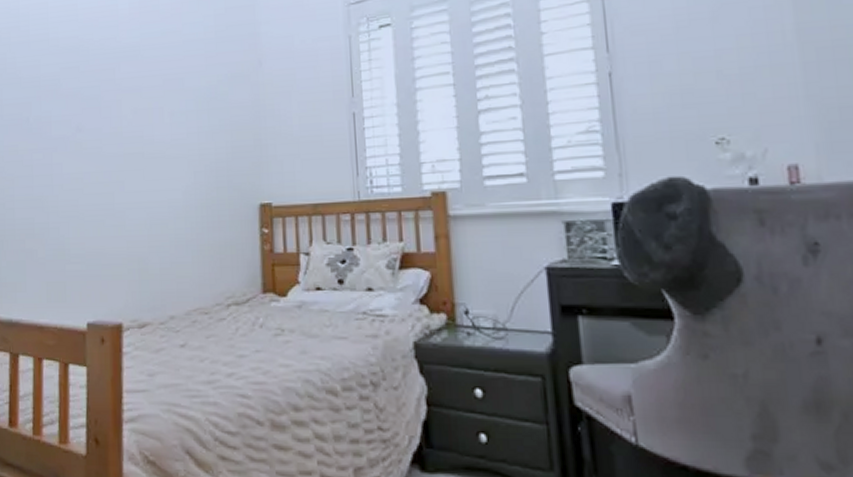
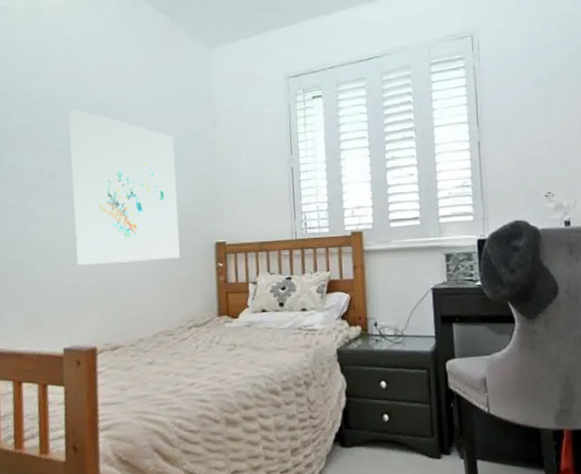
wall art: none [98,54,218,229] -> present [69,109,180,266]

